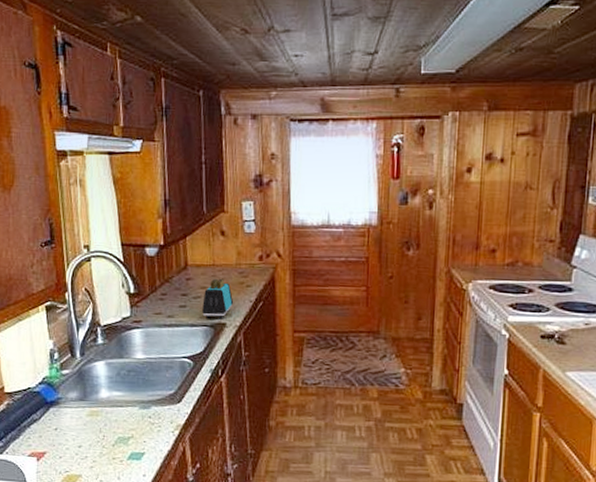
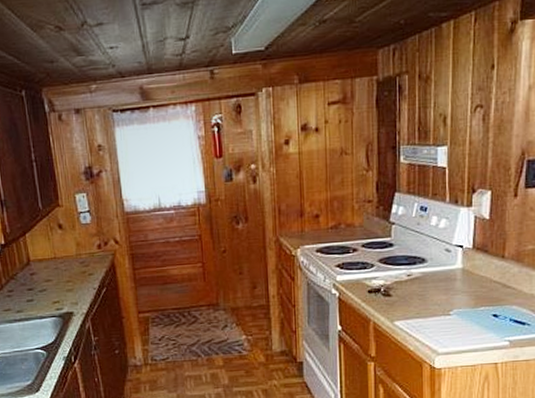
toaster: present [202,278,234,320] -> none [48,270,79,310]

